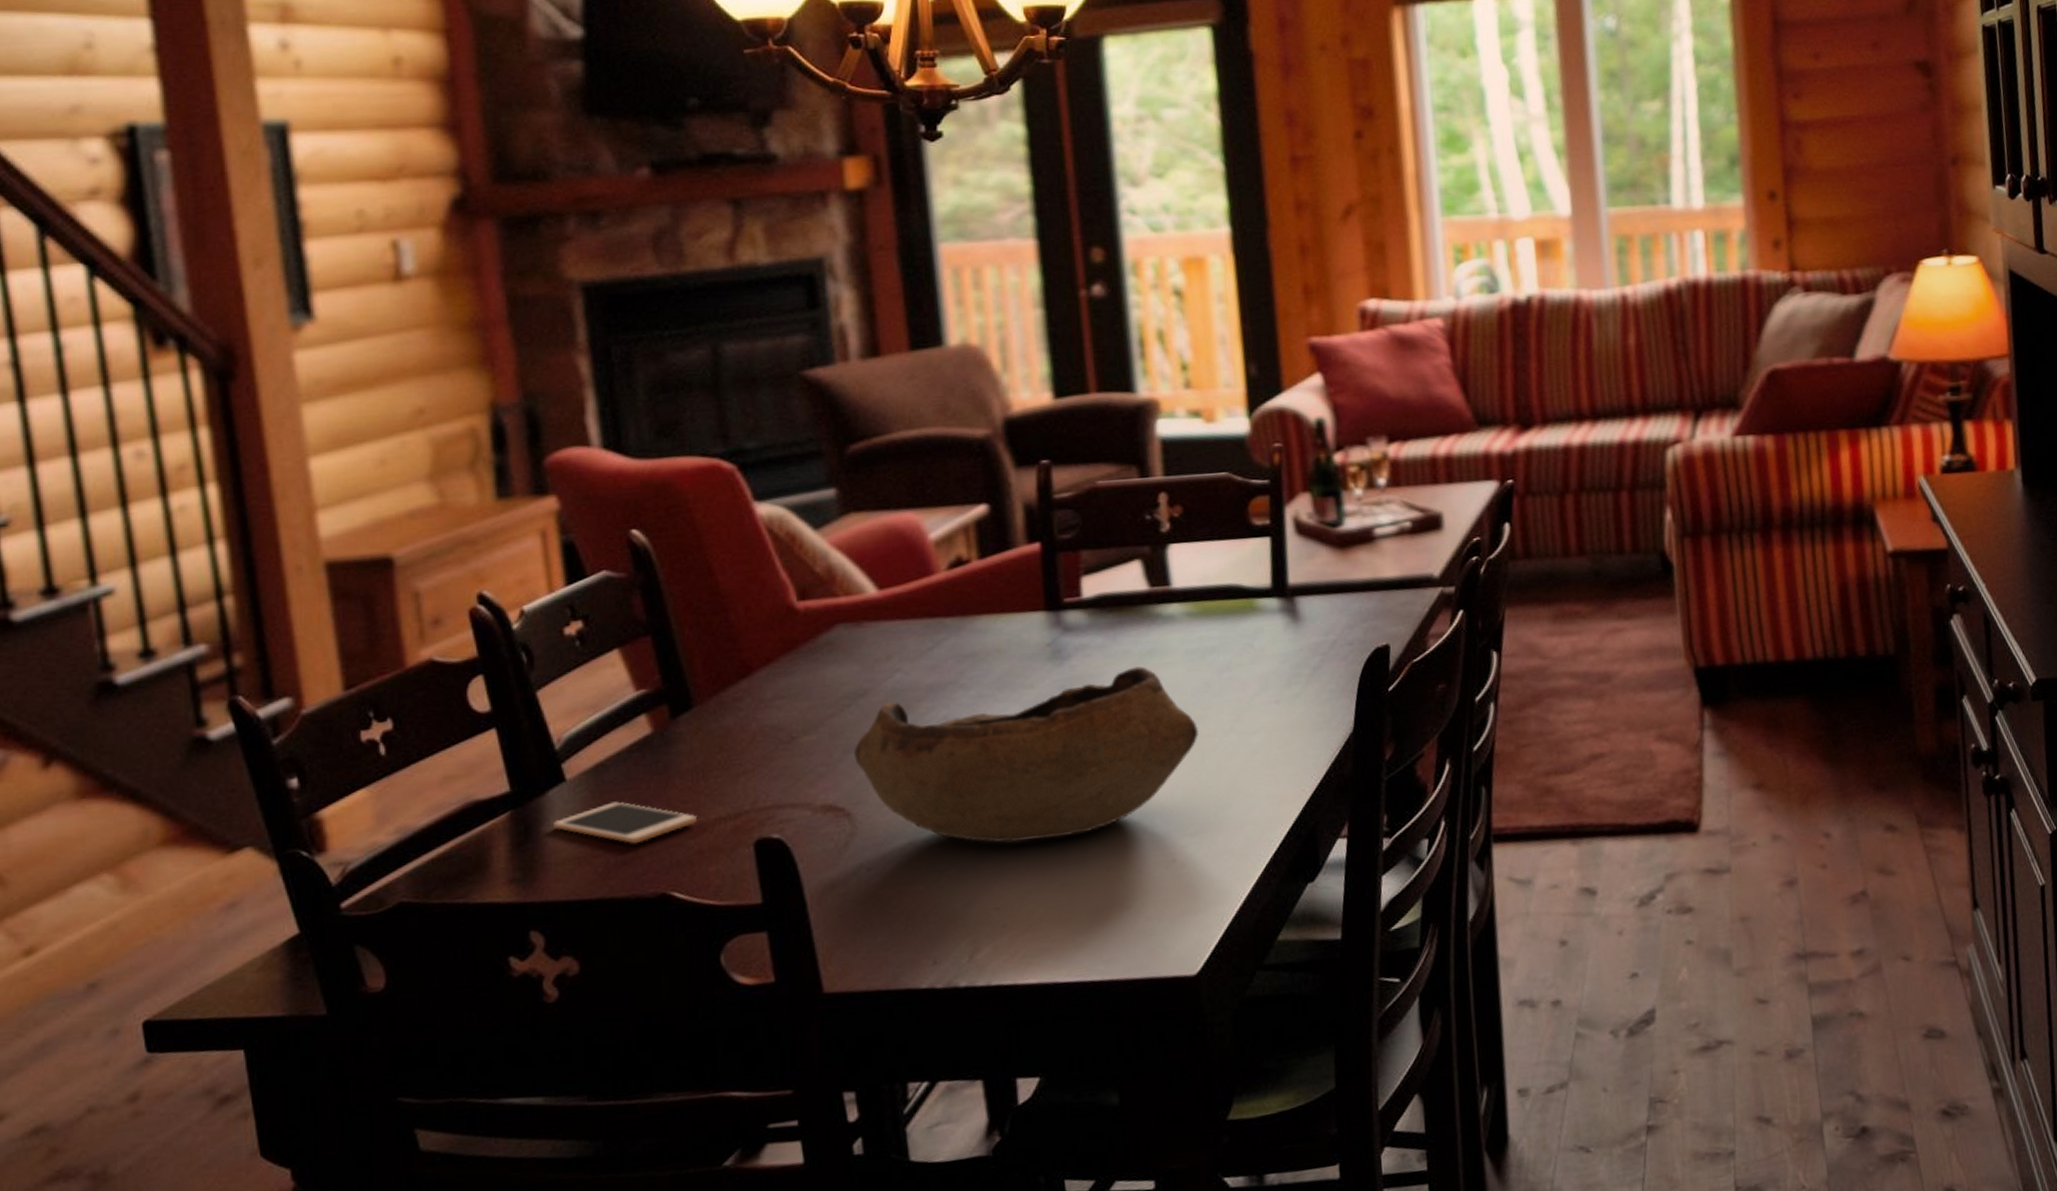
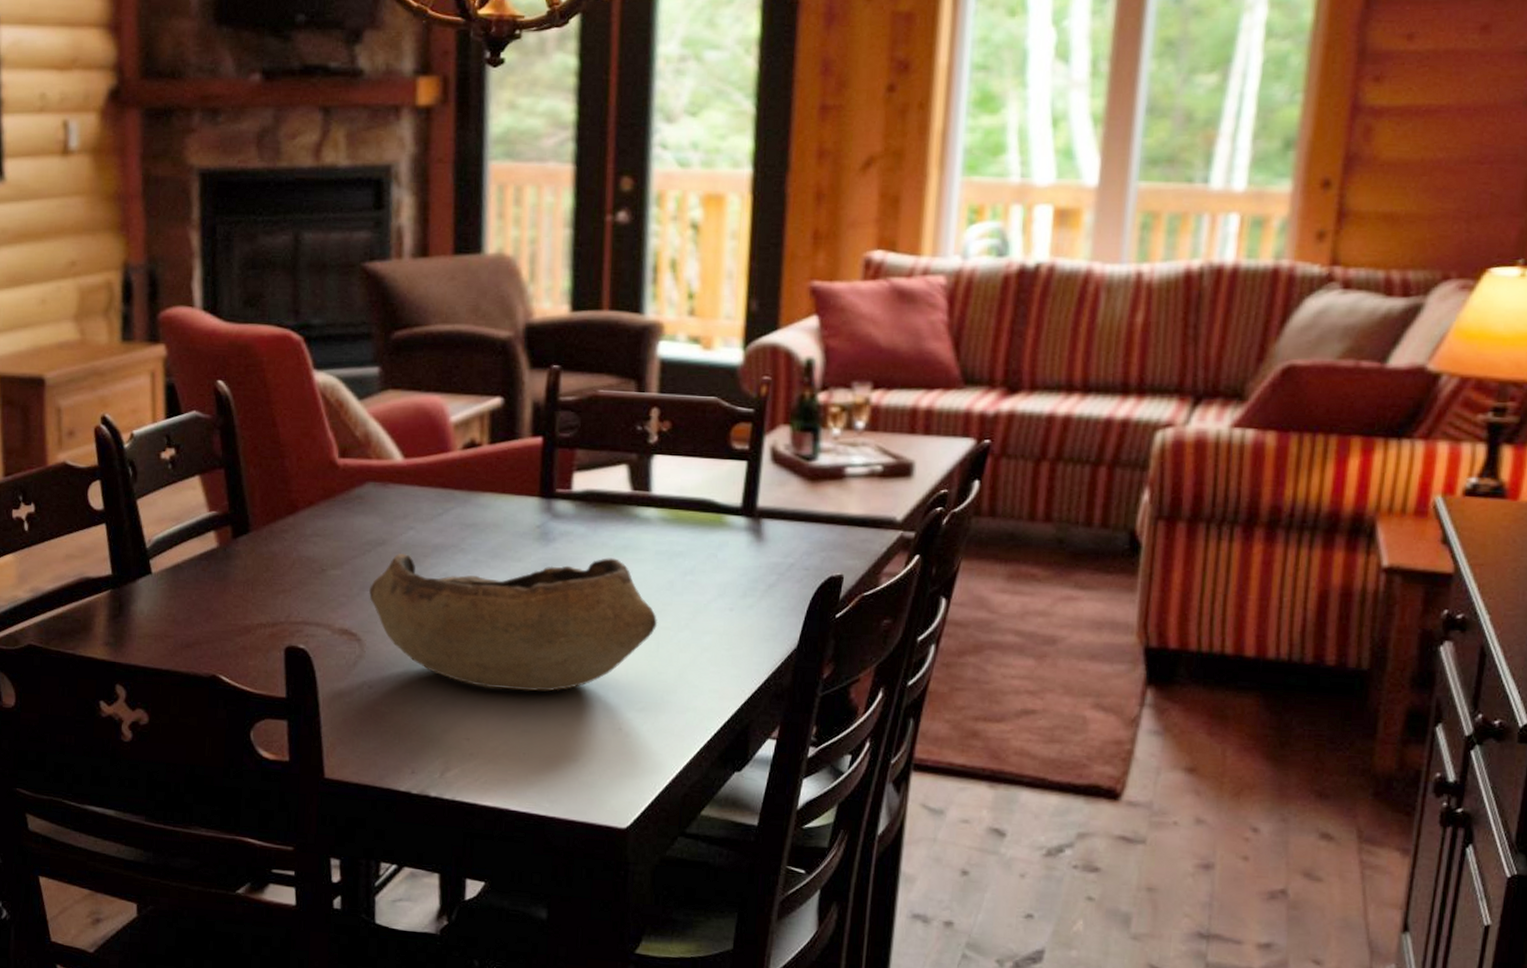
cell phone: present [552,801,697,845] -> none [139,596,244,633]

